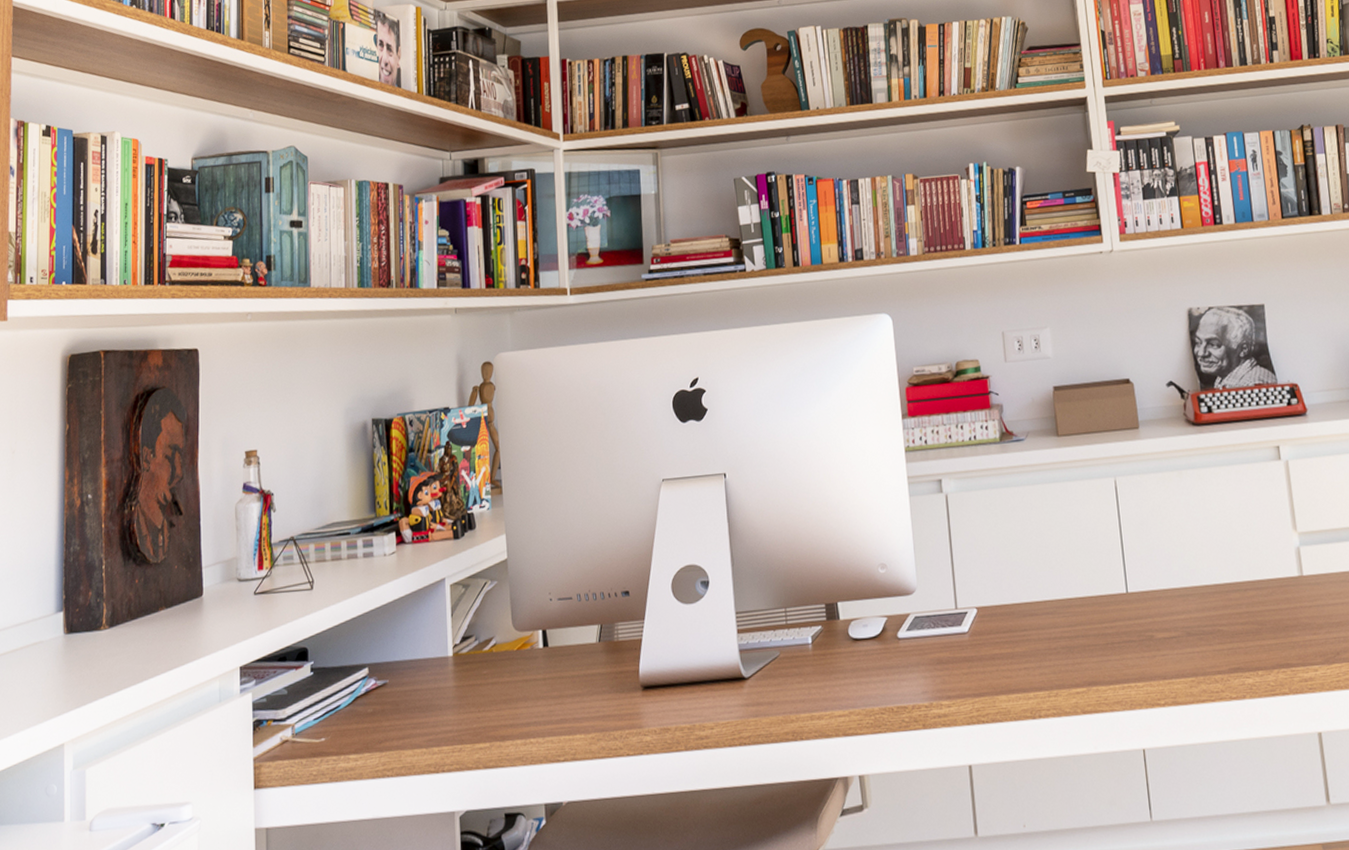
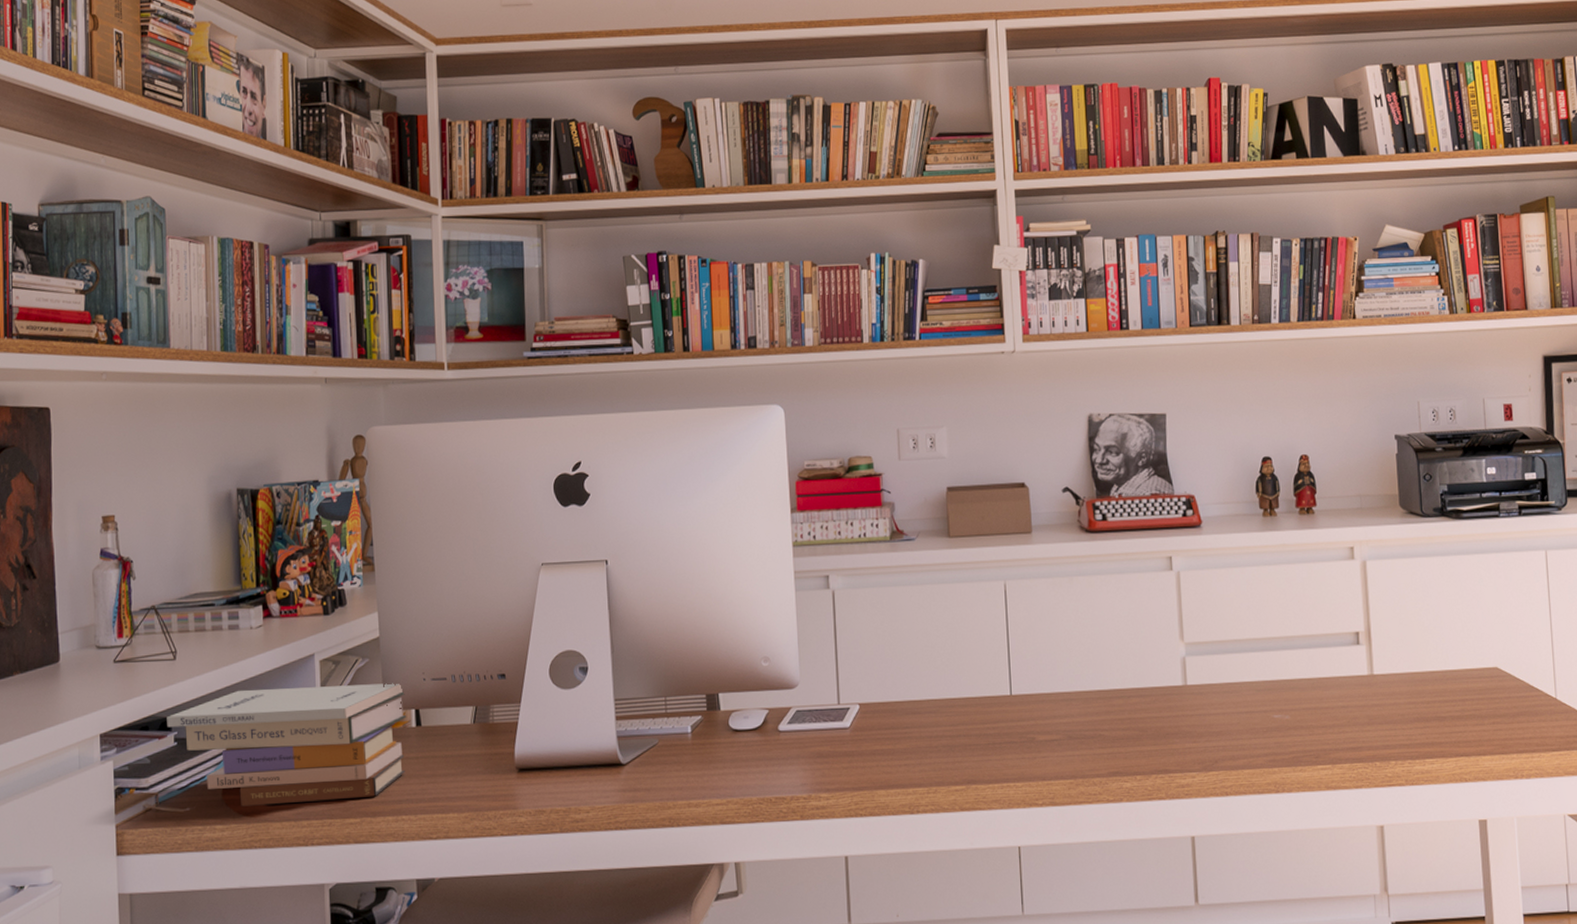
books: none [304,604,535,735] -> present [167,683,407,807]

